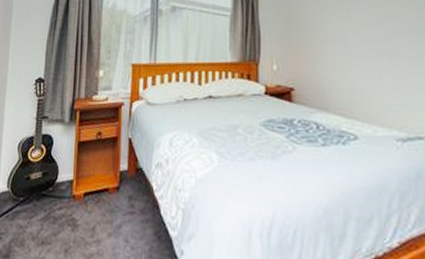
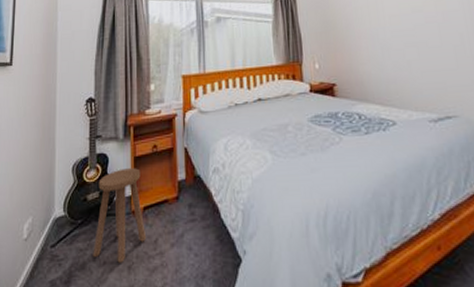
stool: none [32,152,85,245] -> present [93,168,147,263]

